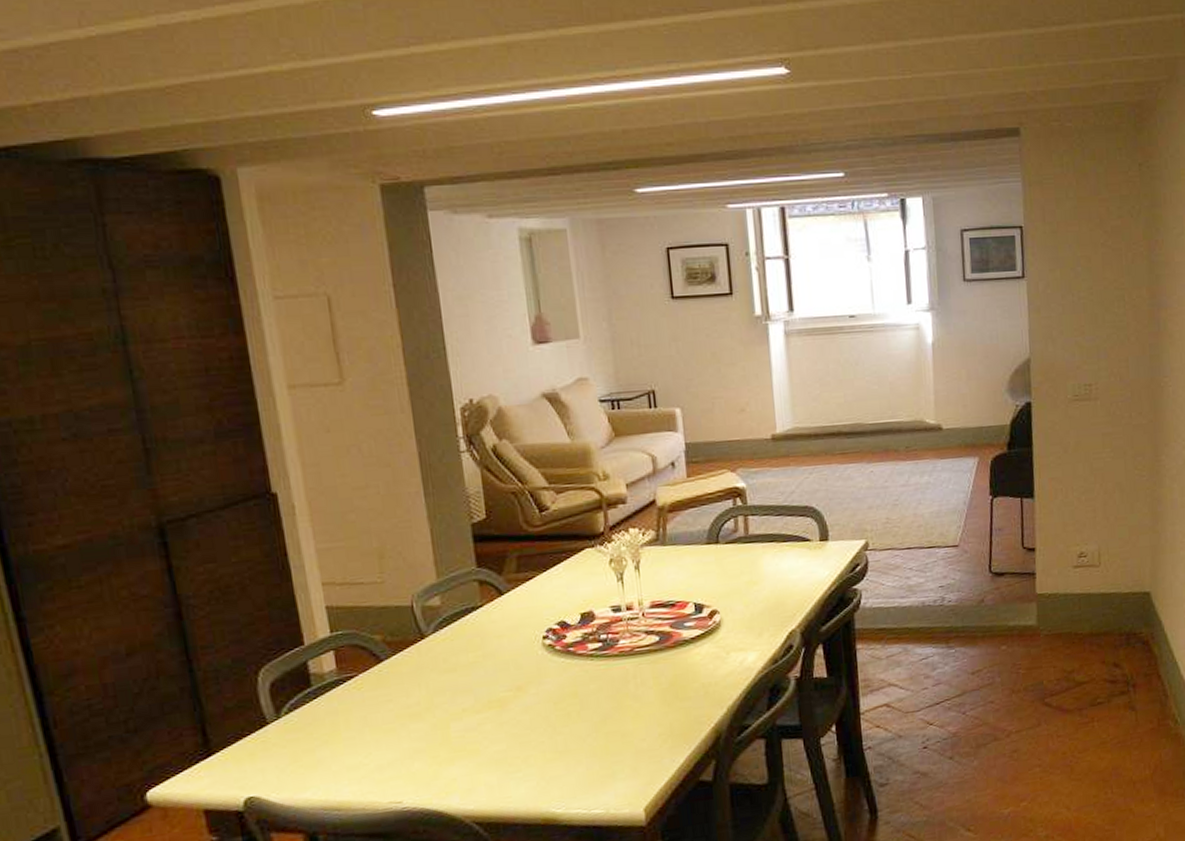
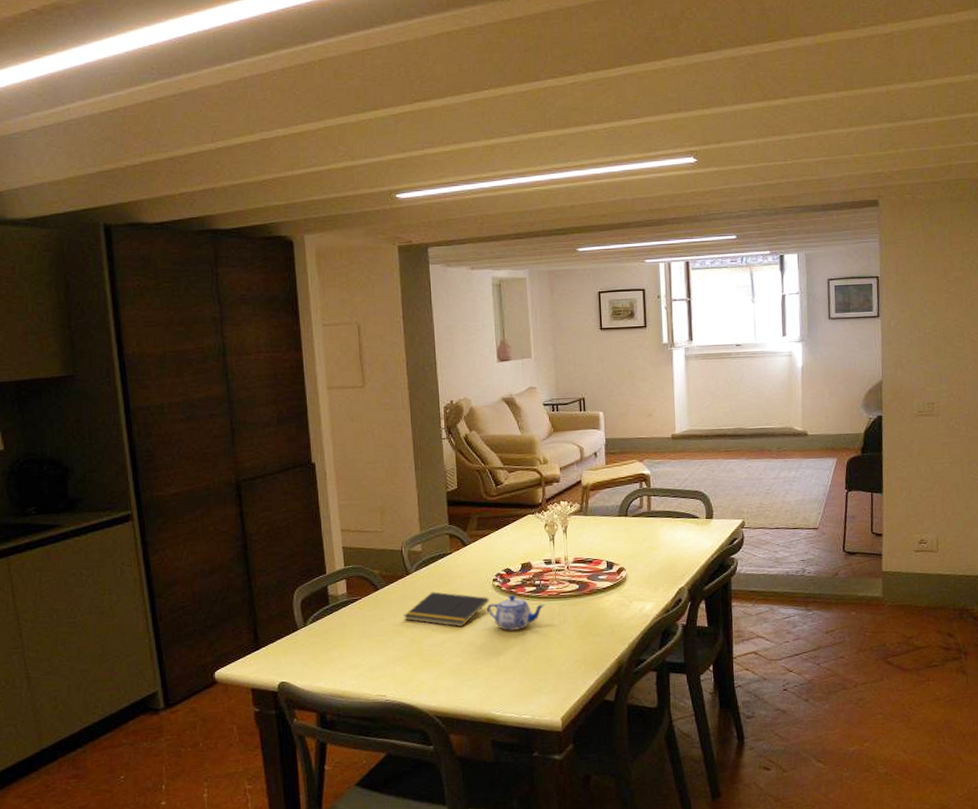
notepad: none [421,658,540,703] -> present [404,592,489,627]
teapot: none [537,655,615,703] -> present [487,595,545,631]

